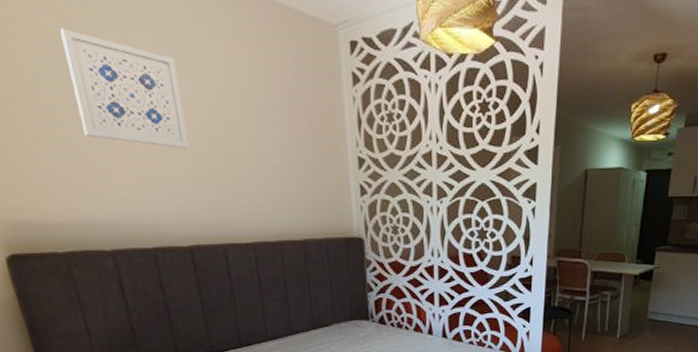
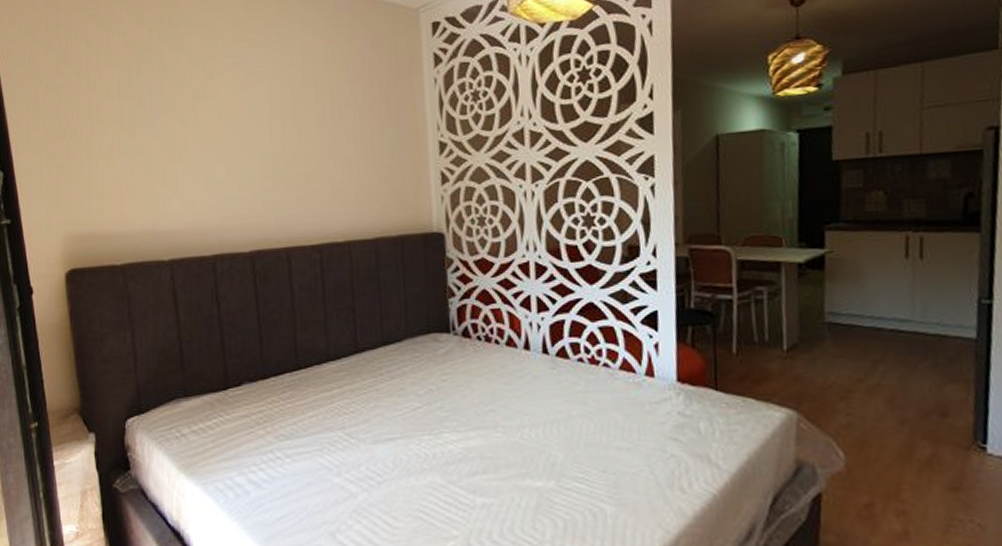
wall art: present [60,28,189,148] -> none [149,41,260,147]

